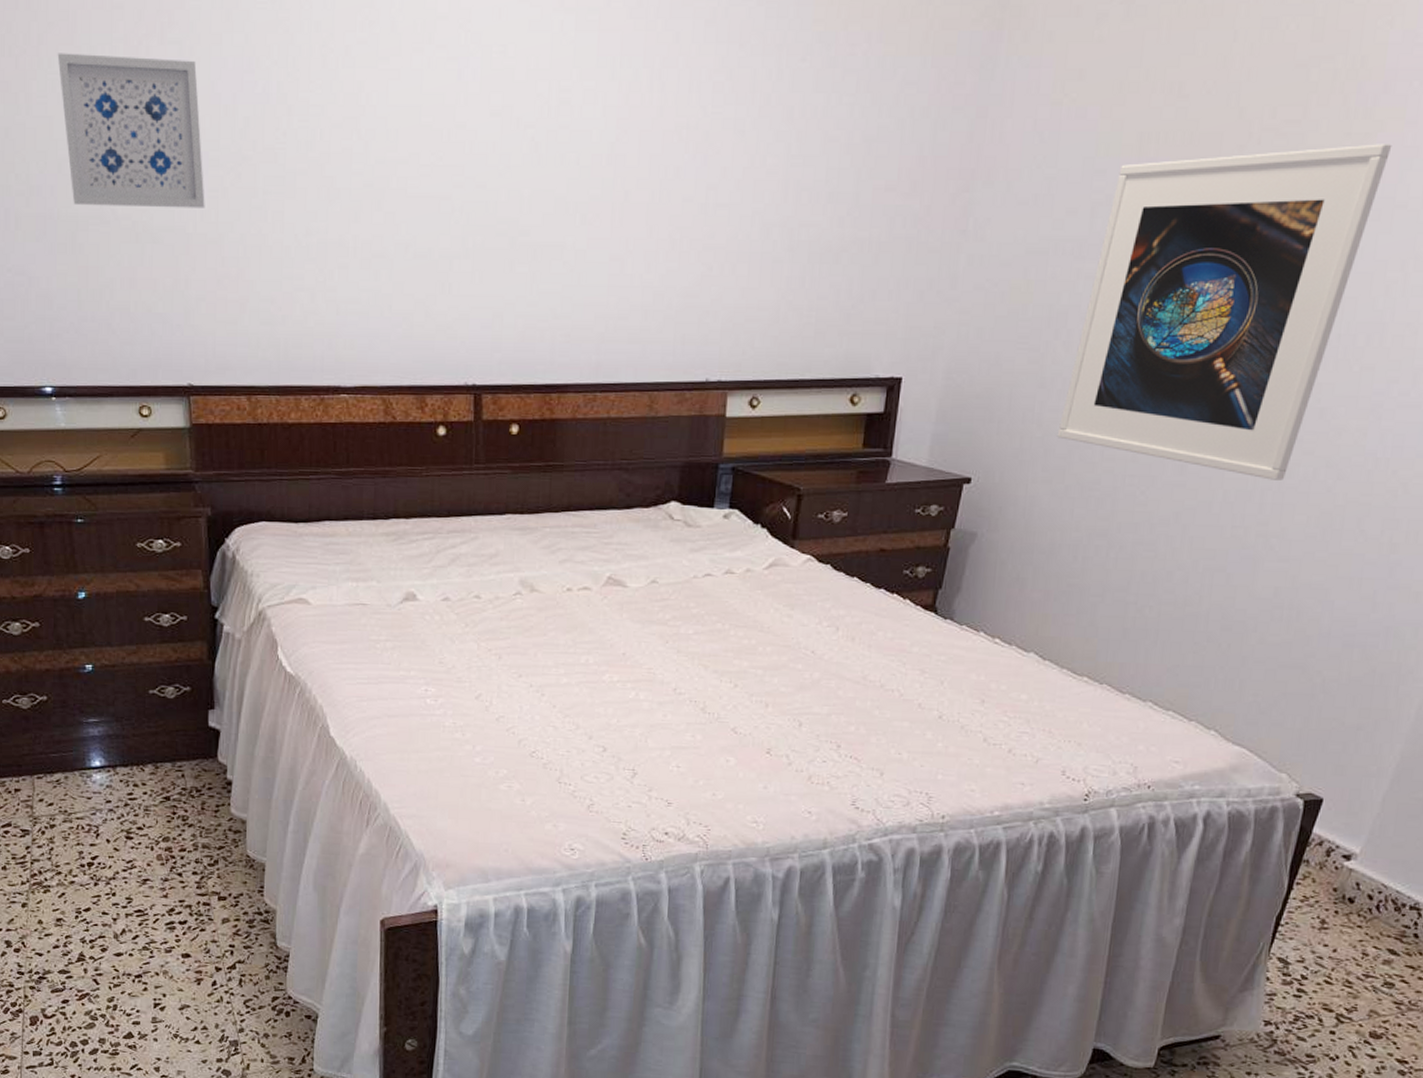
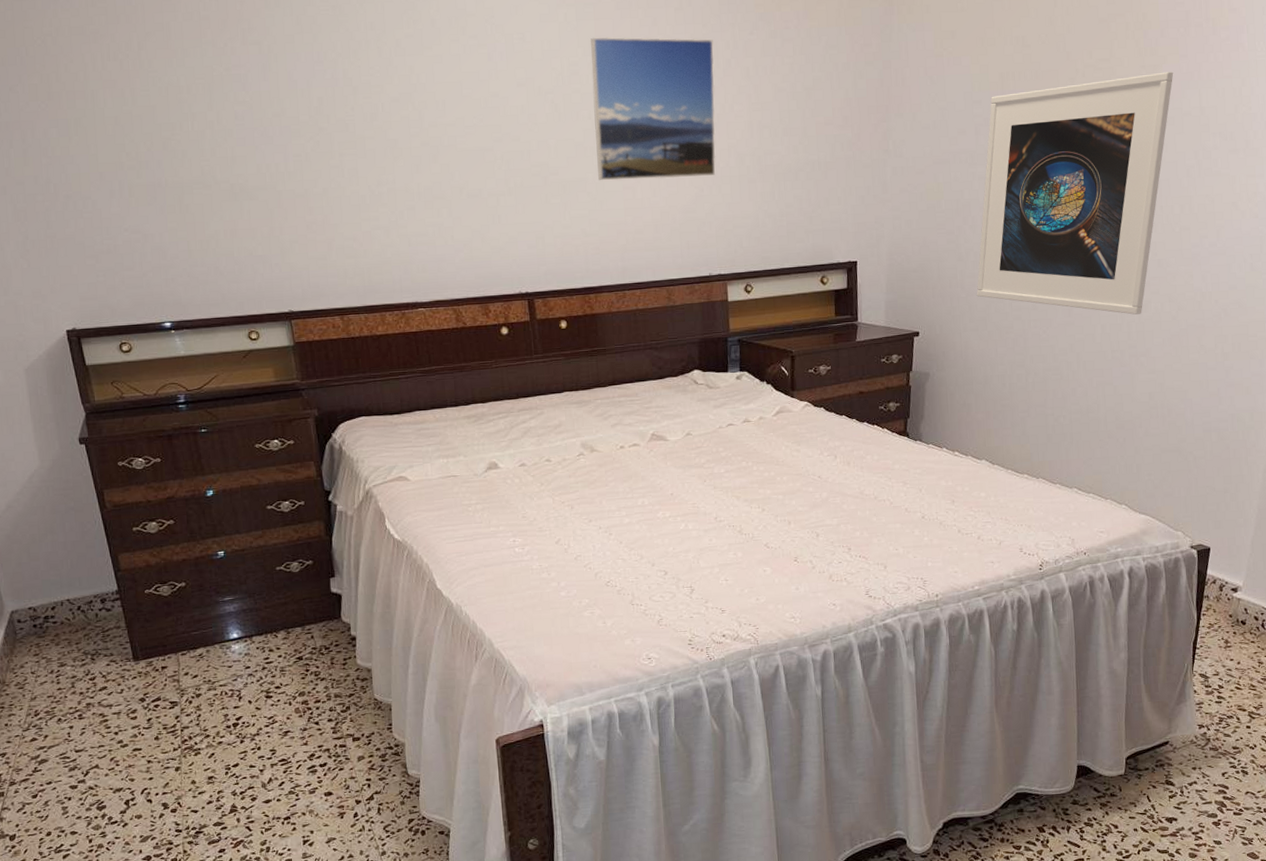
wall art: present [57,53,205,208] -> none [156,55,291,175]
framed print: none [579,55,751,250] -> present [591,37,716,181]

